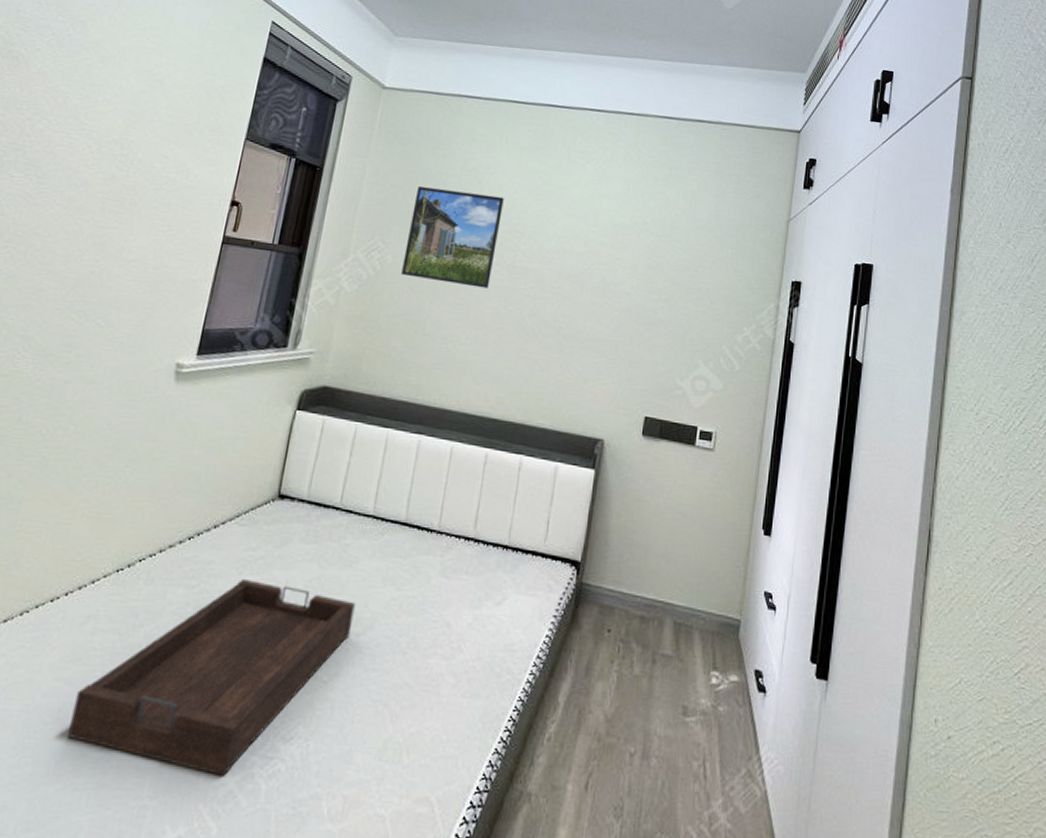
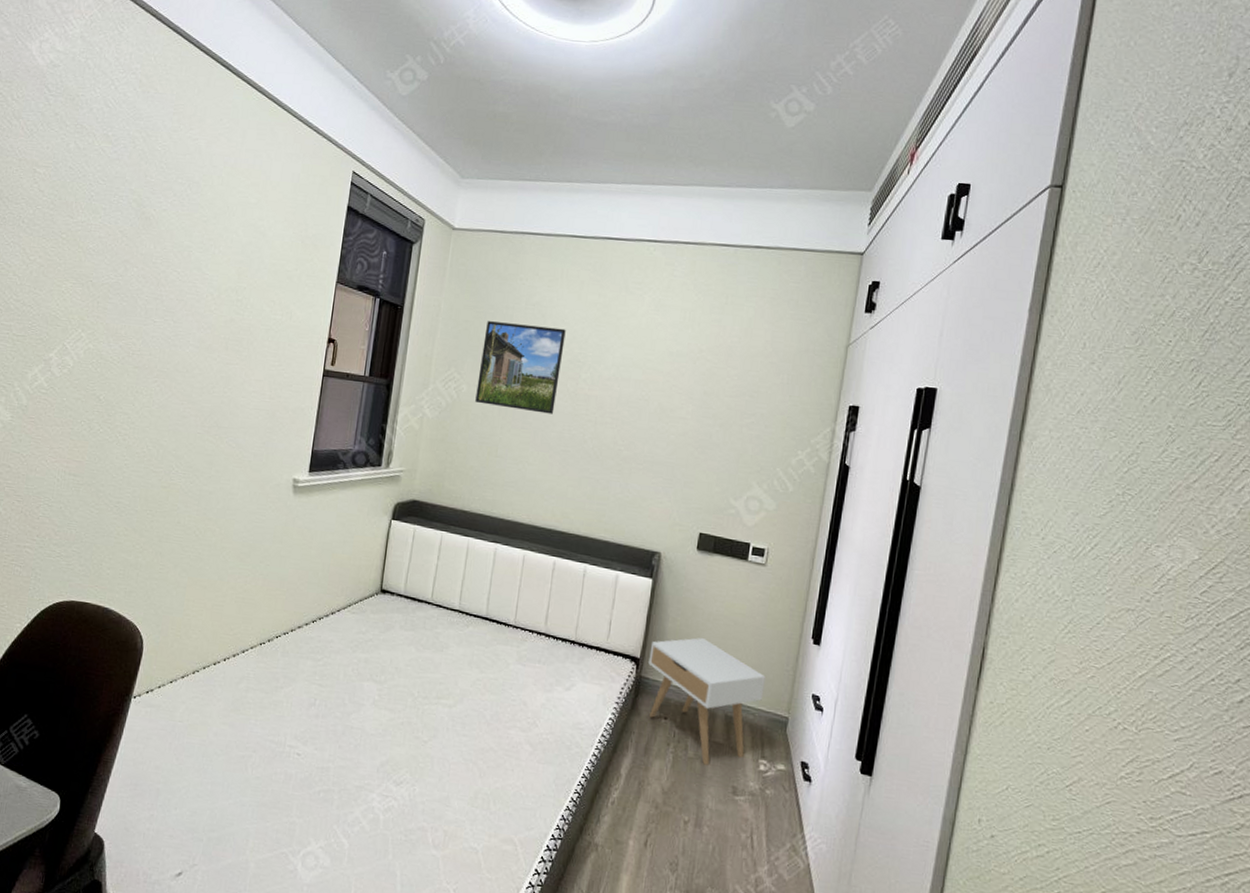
tray: present [67,579,356,776] -> none [234,656,448,806]
nightstand: none [590,534,716,683] -> present [648,638,766,765]

